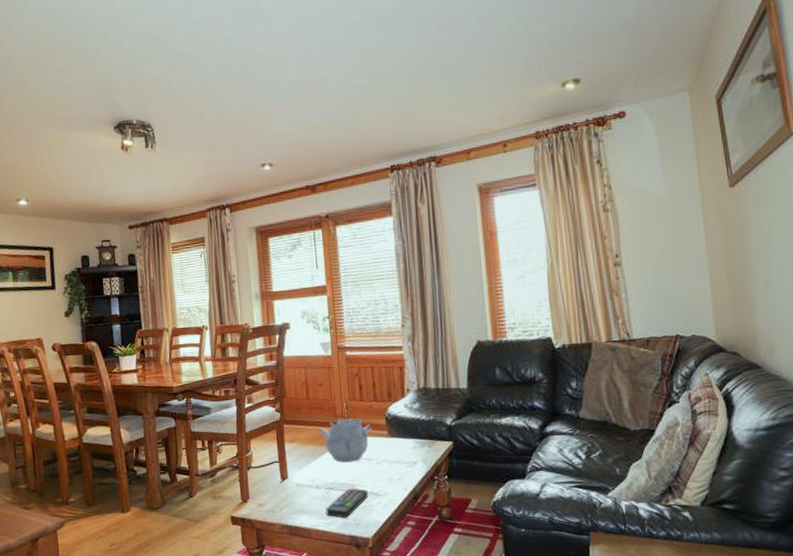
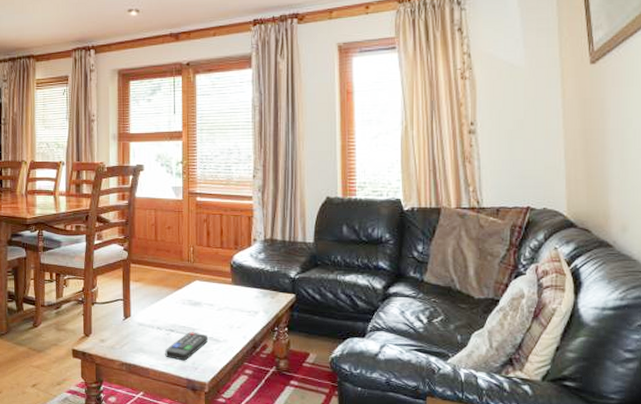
decorative bowl: present [319,418,372,462] -> none [165,263,216,306]

